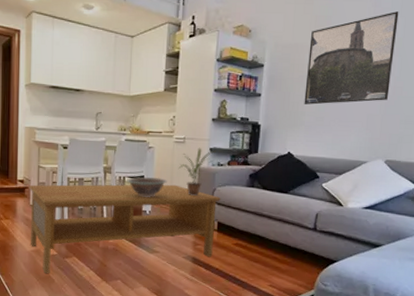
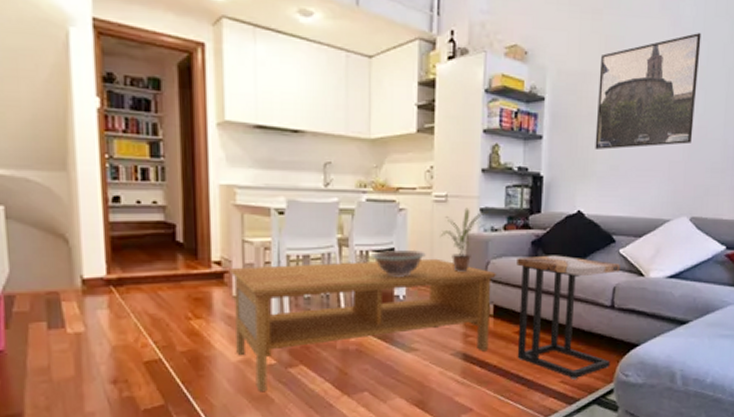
side table: none [235,186,323,285] -> present [517,255,620,380]

